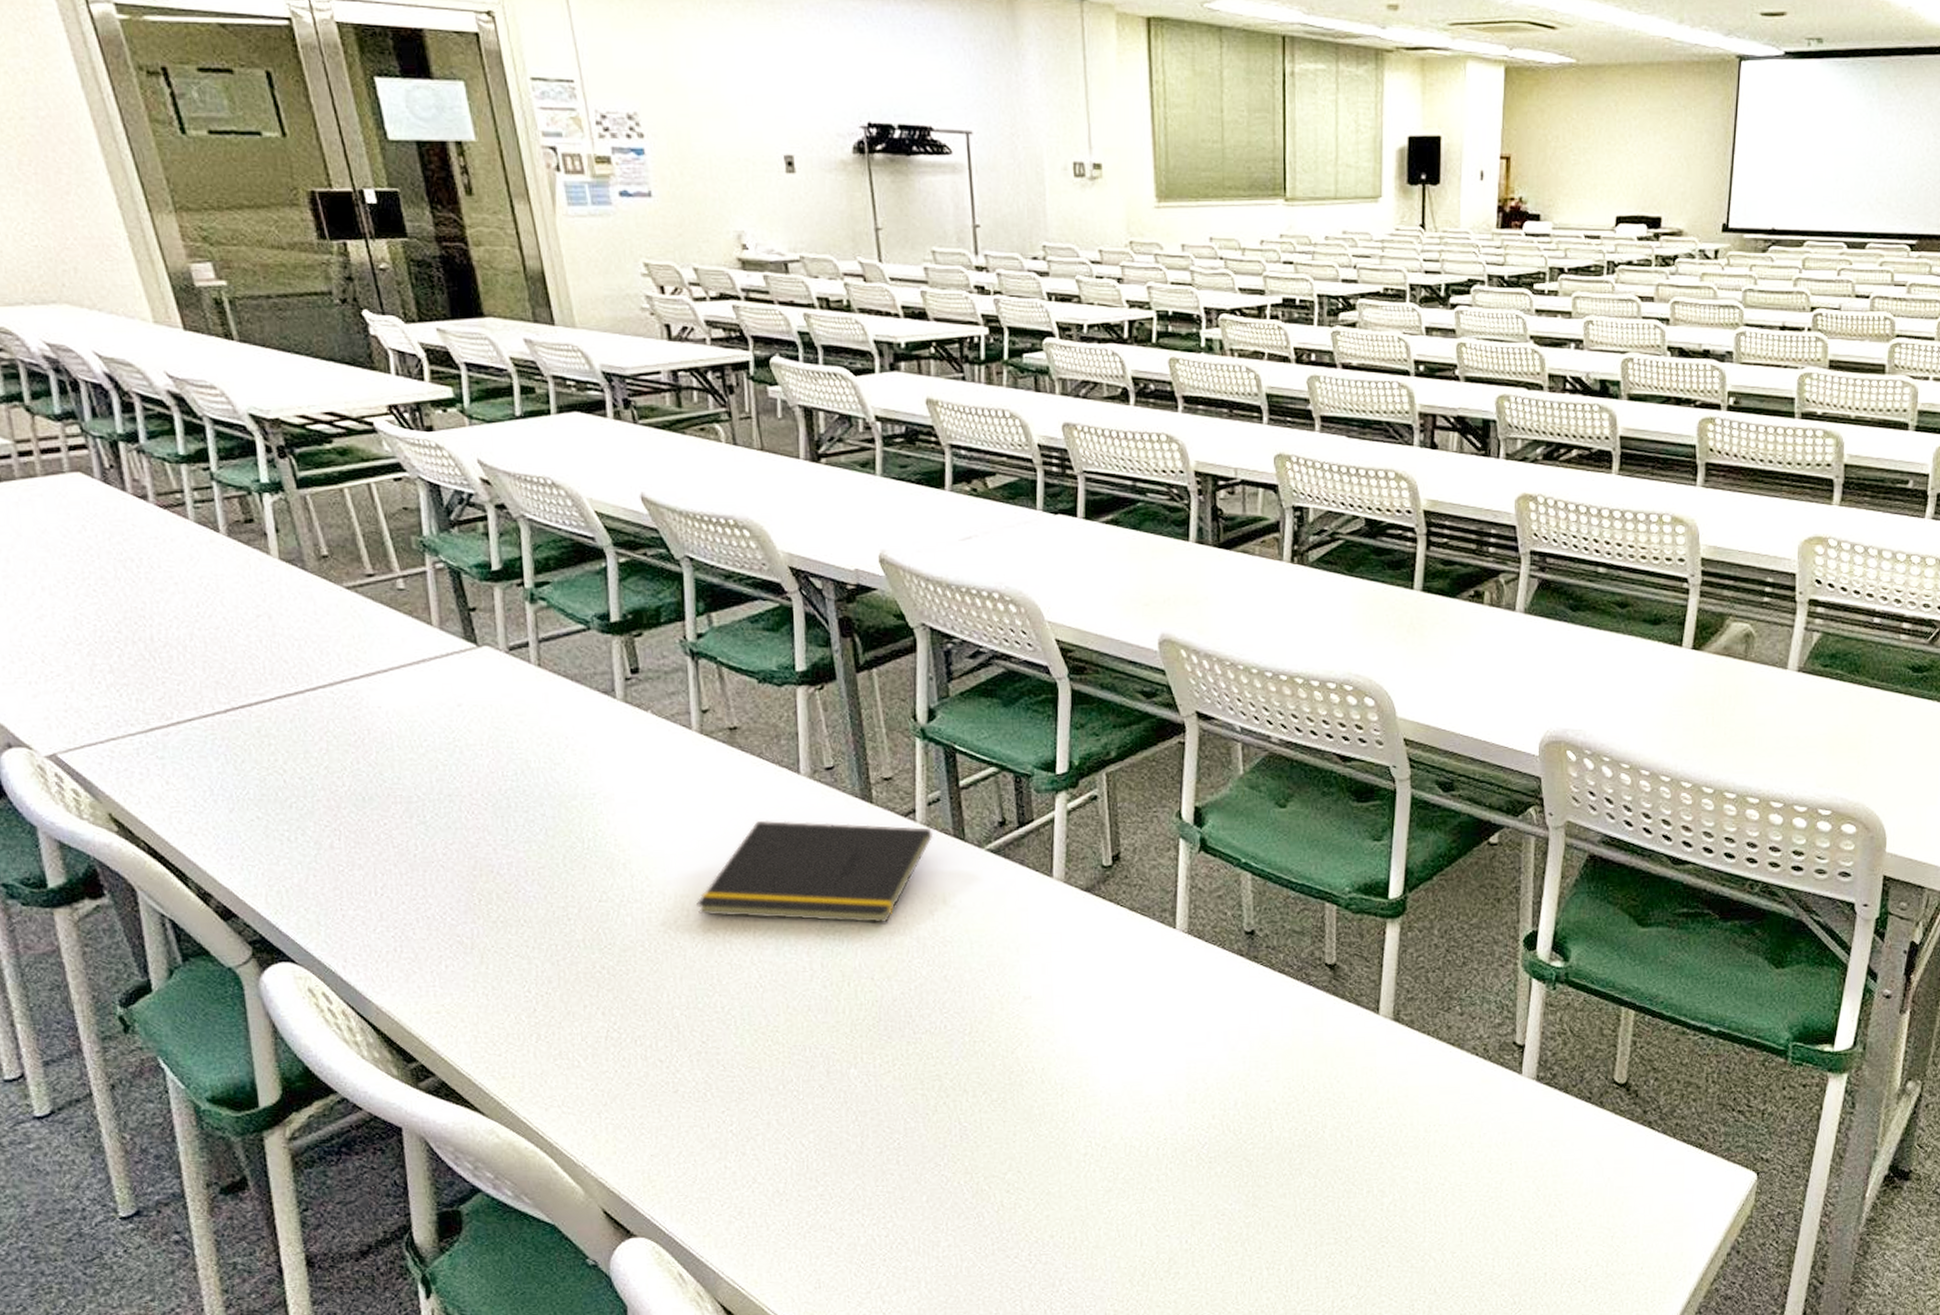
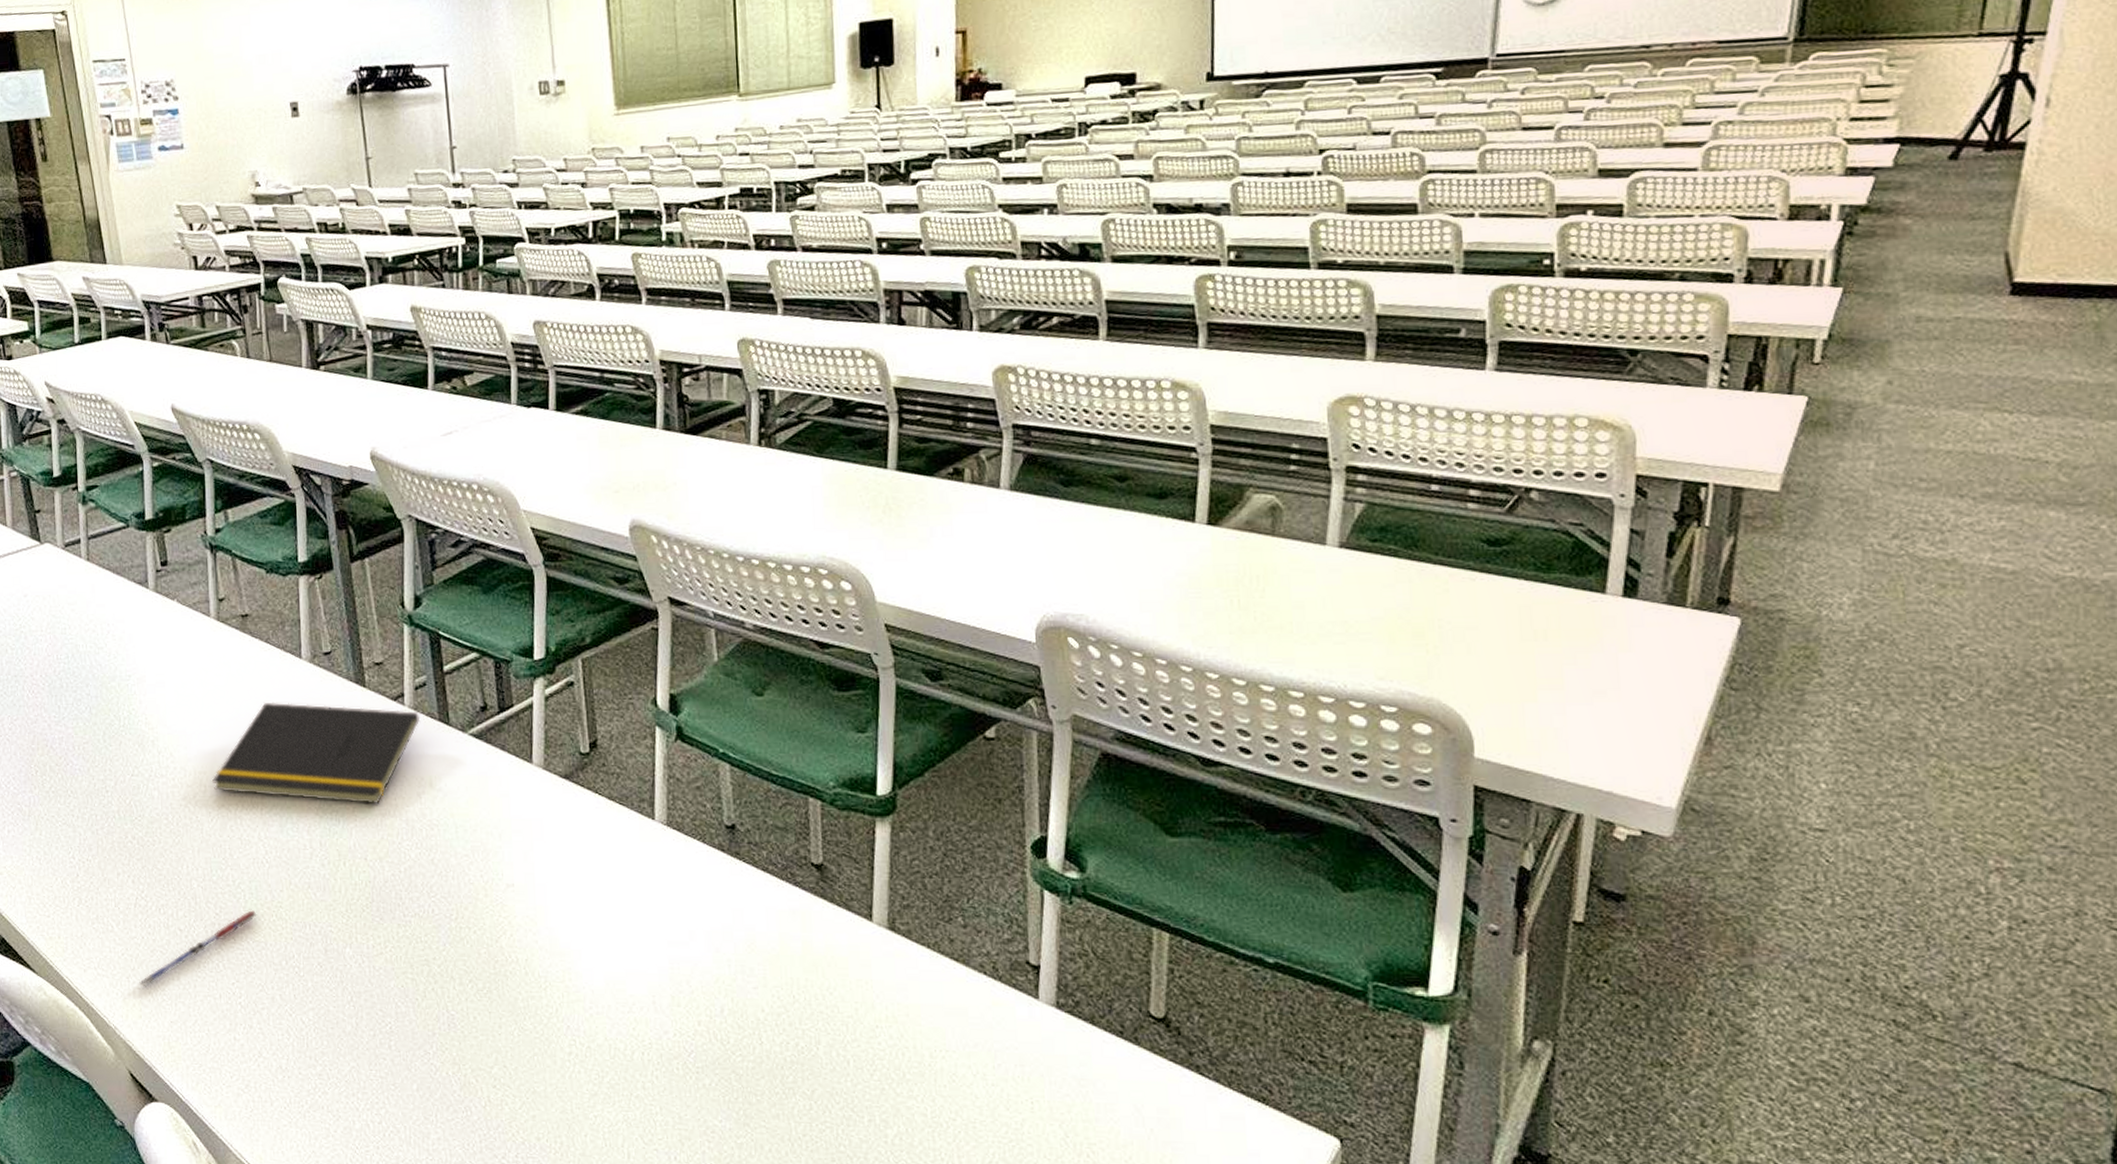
pen: none [612,1036,750,1122] -> present [139,910,257,987]

